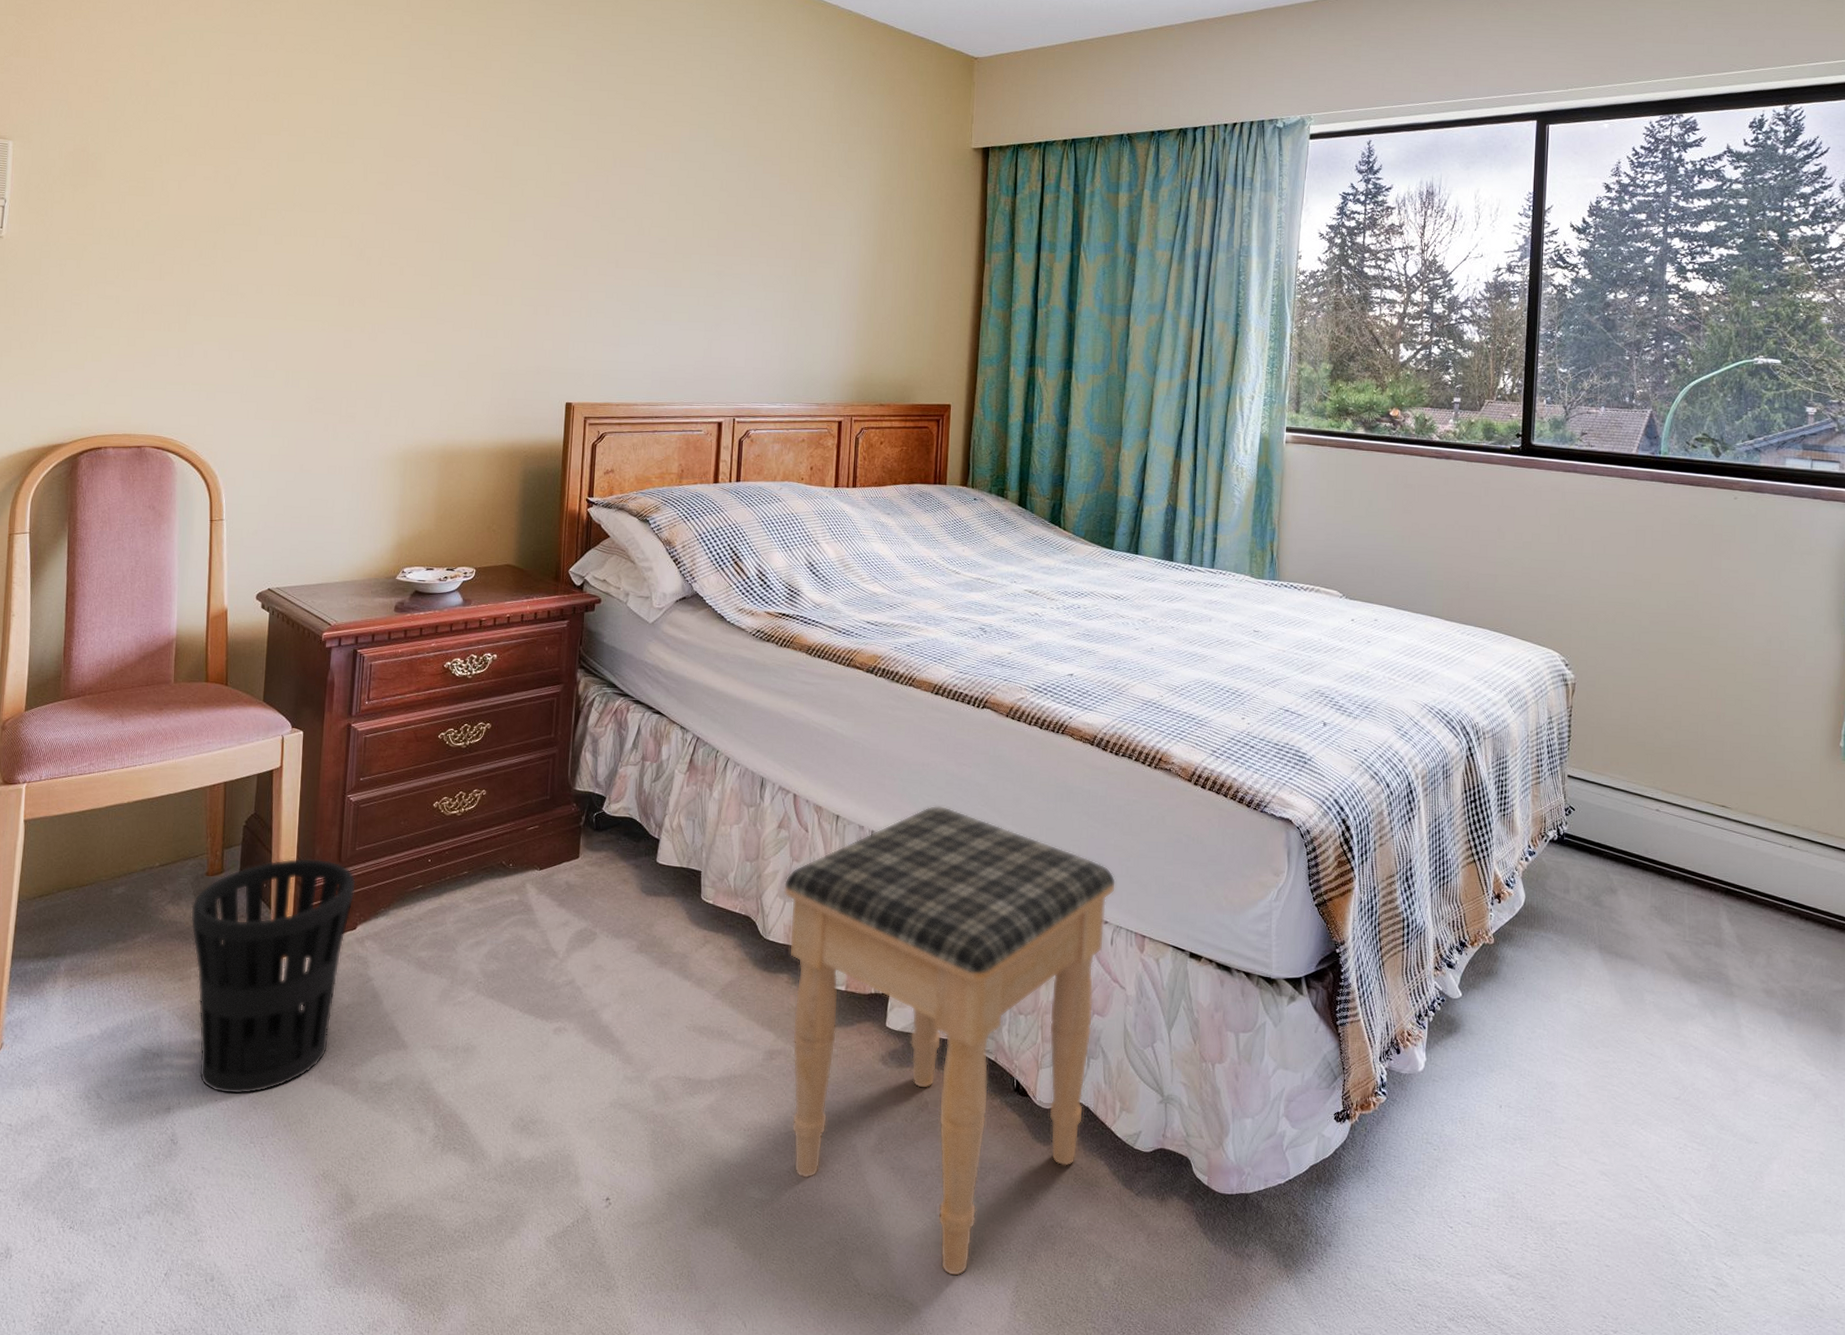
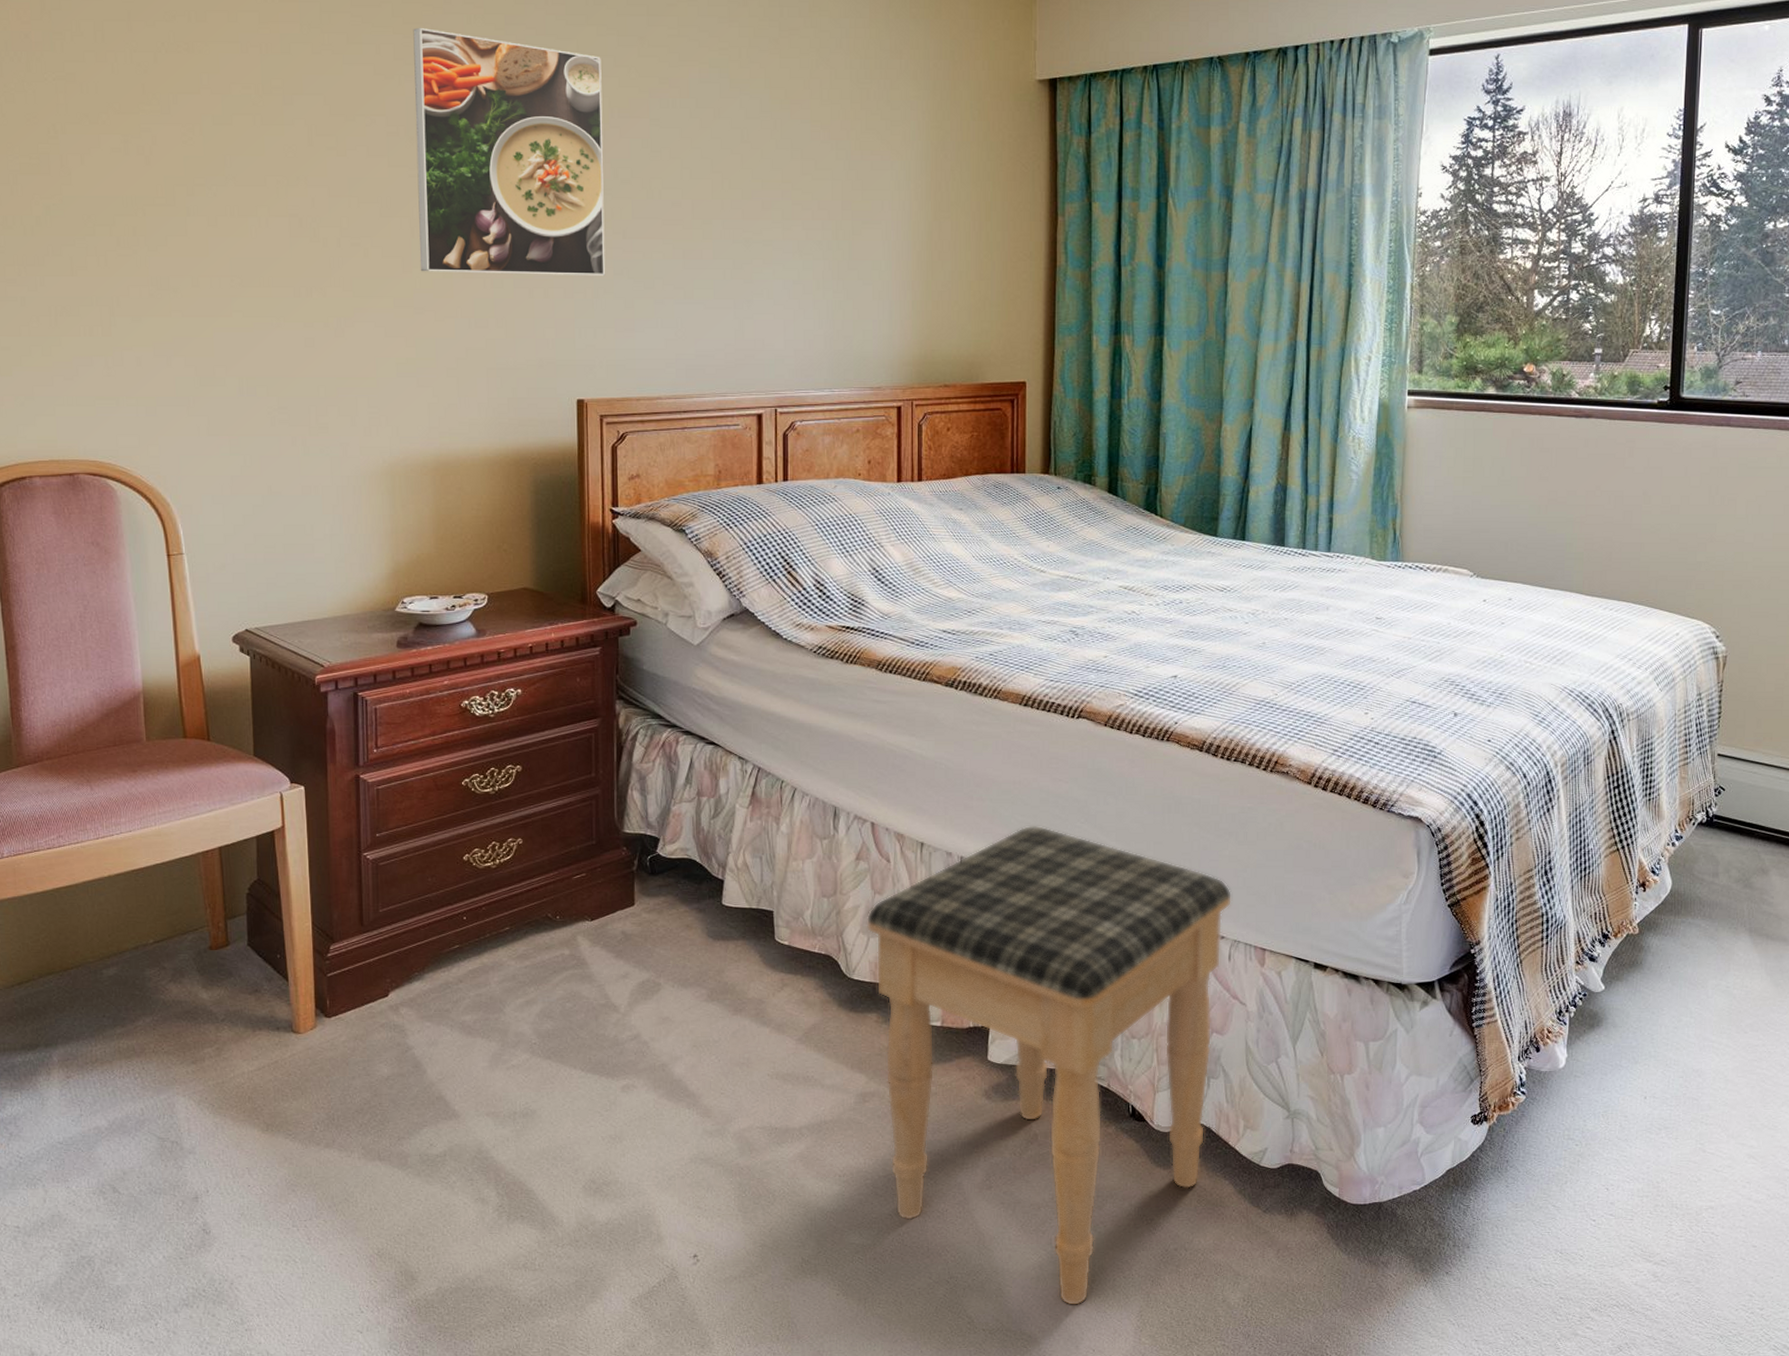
wastebasket: present [190,858,356,1095] -> none [196,924,383,1178]
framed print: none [445,87,609,299] -> present [413,27,606,277]

